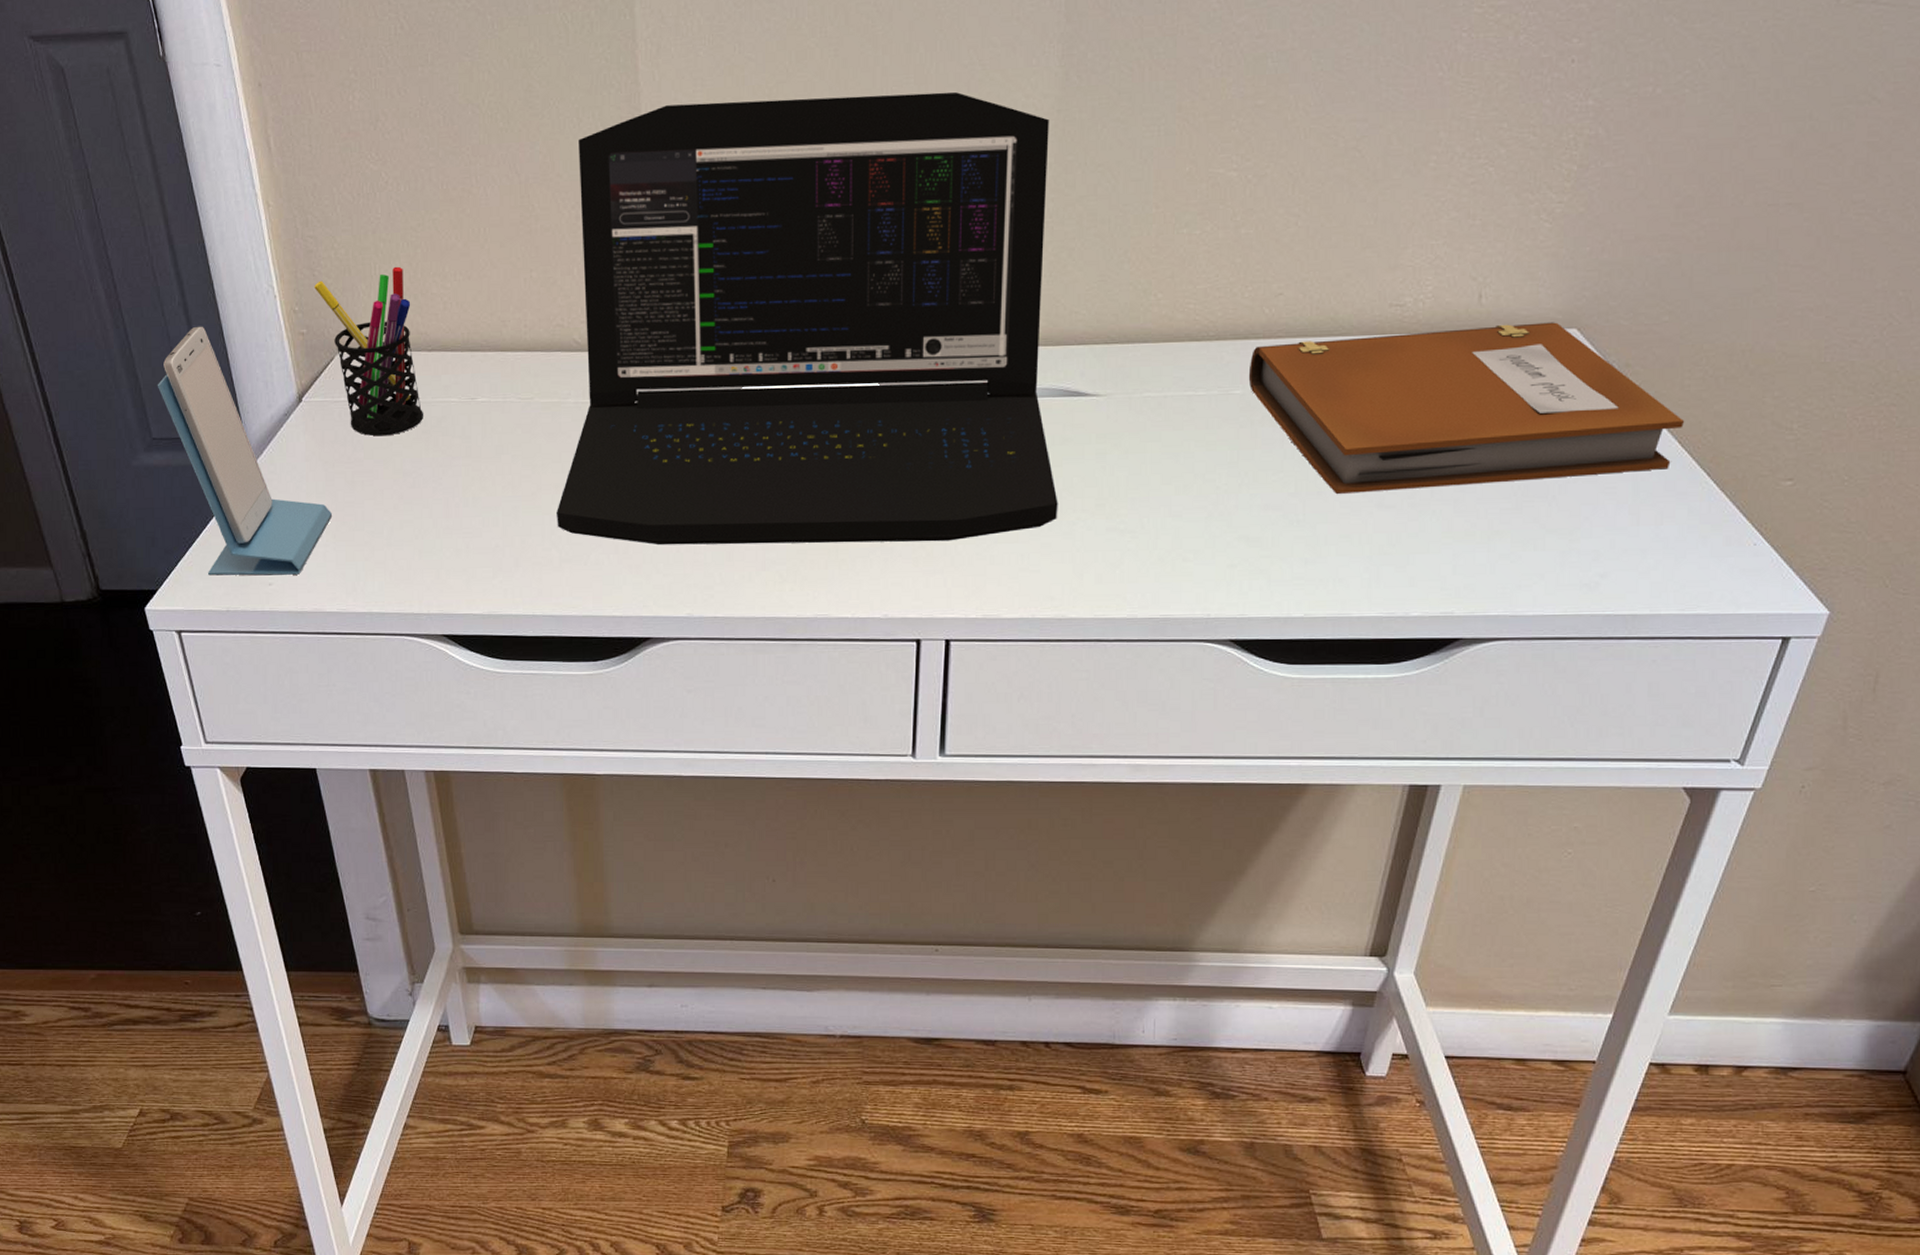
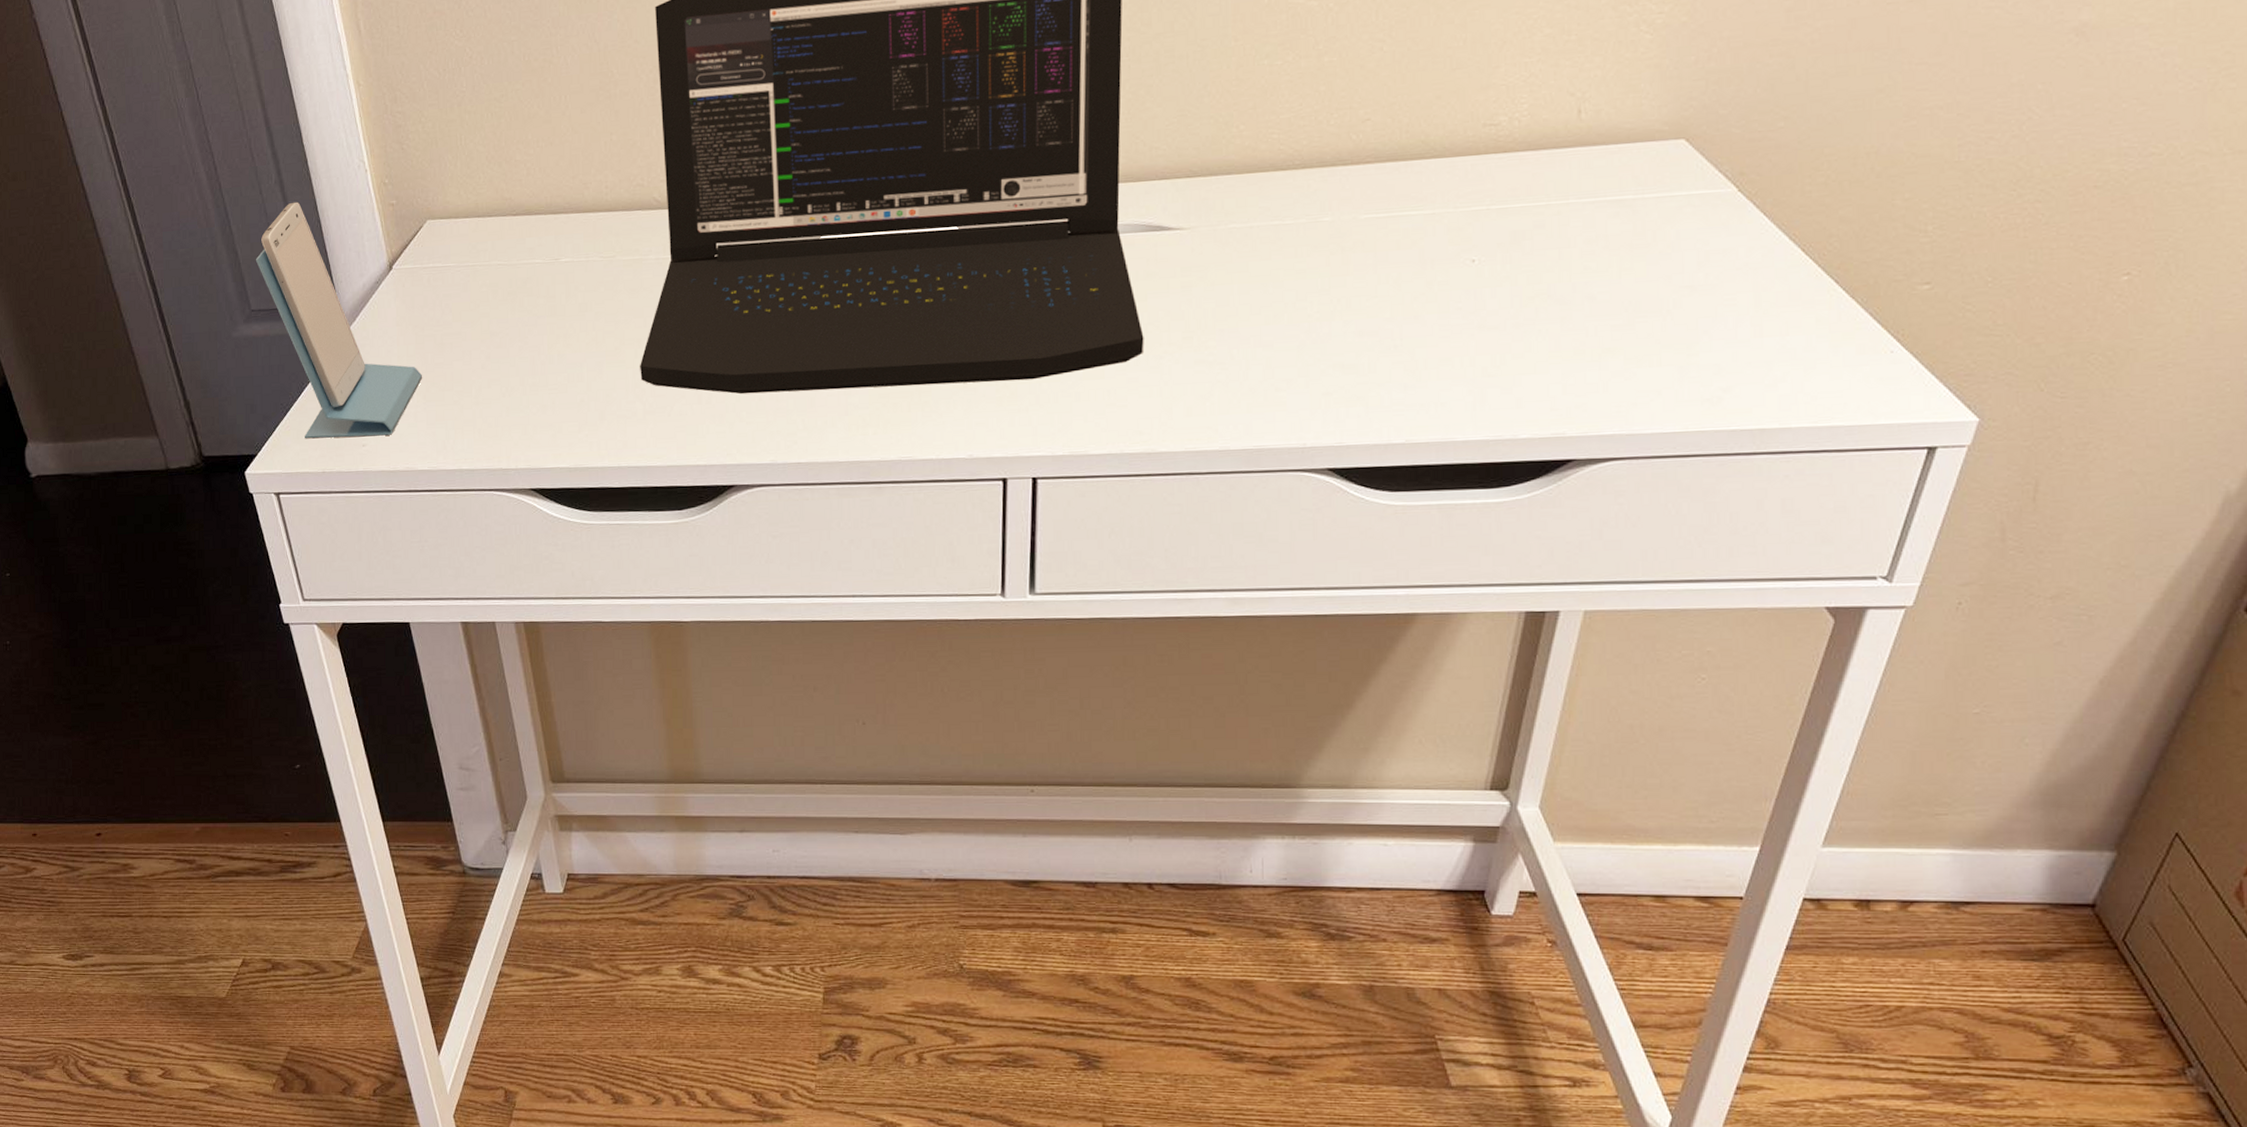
pen holder: present [314,266,423,437] -> none [403,136,509,300]
notebook: present [1248,322,1685,495] -> none [1337,133,1808,318]

